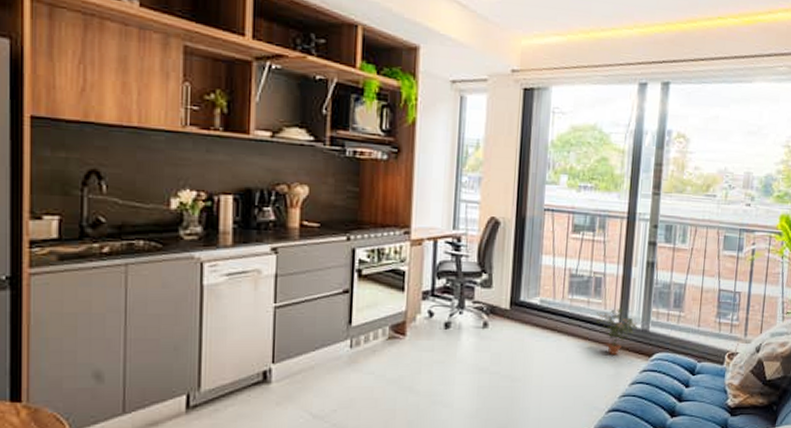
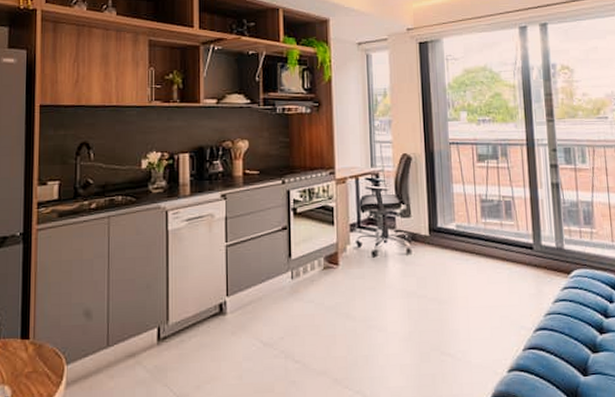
potted plant: present [596,307,637,356] -> none [511,228,552,275]

